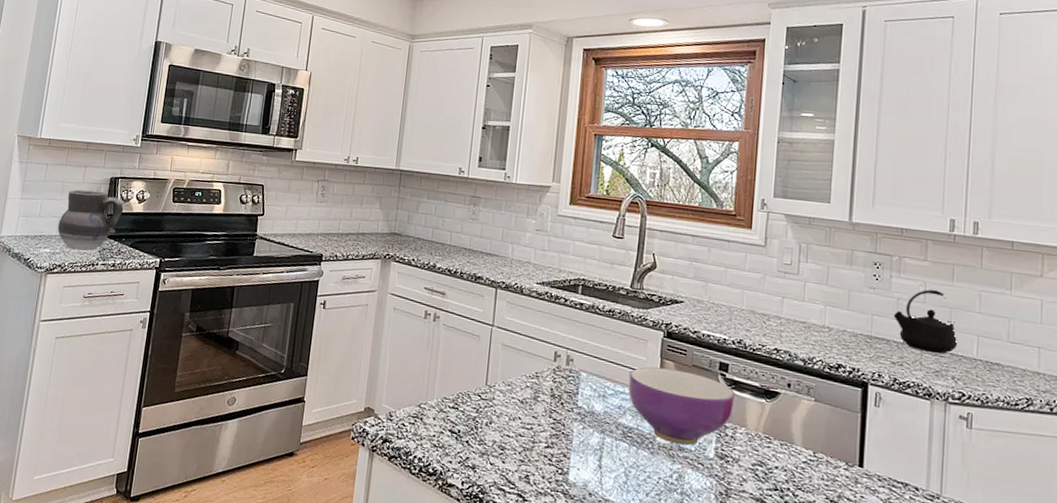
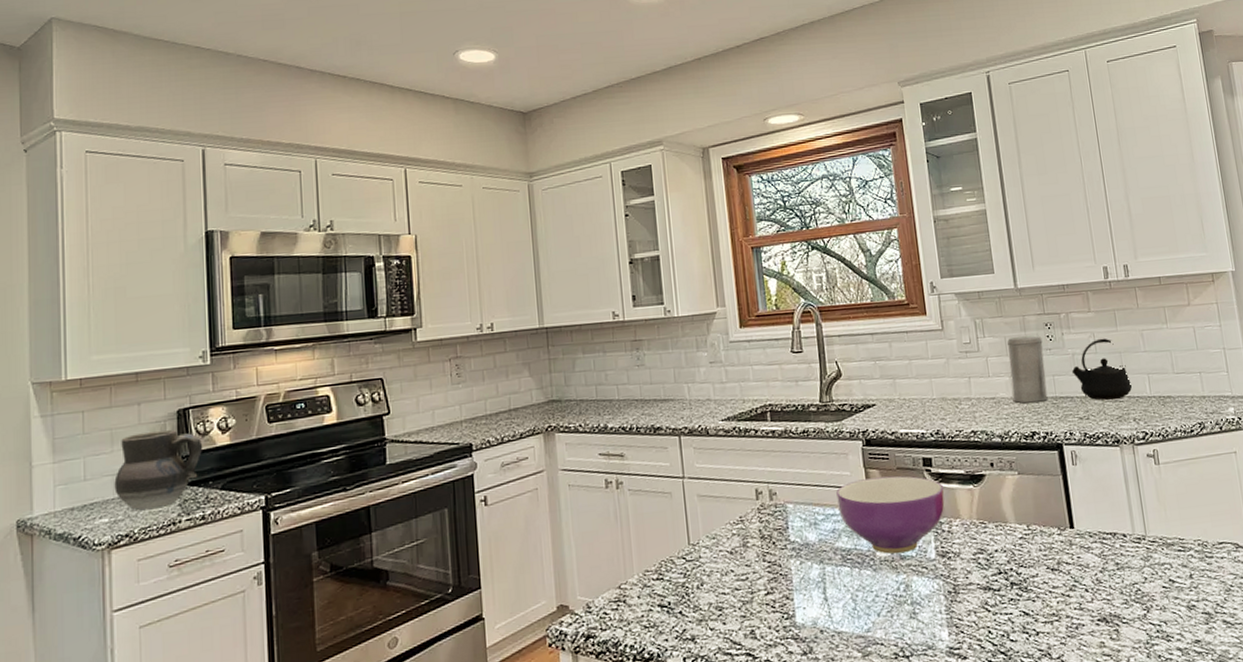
canister: none [824,268,868,339] -> present [1007,335,1048,405]

